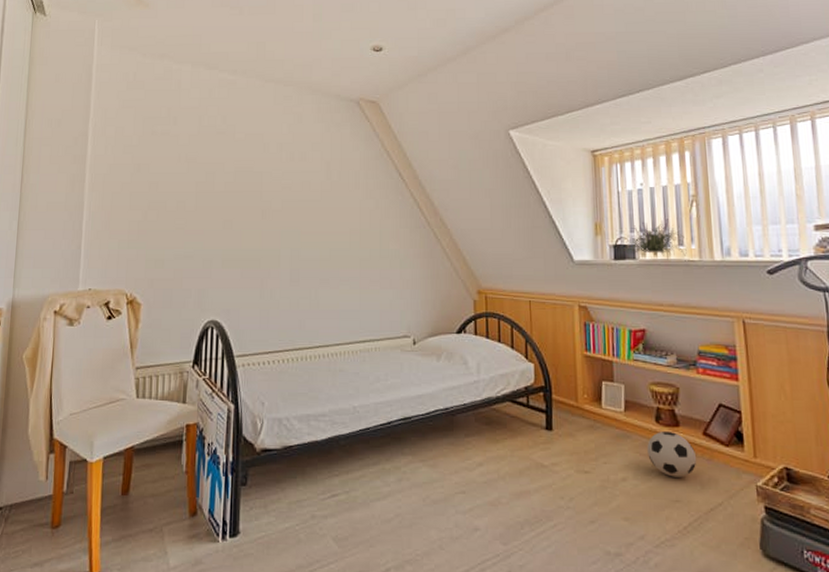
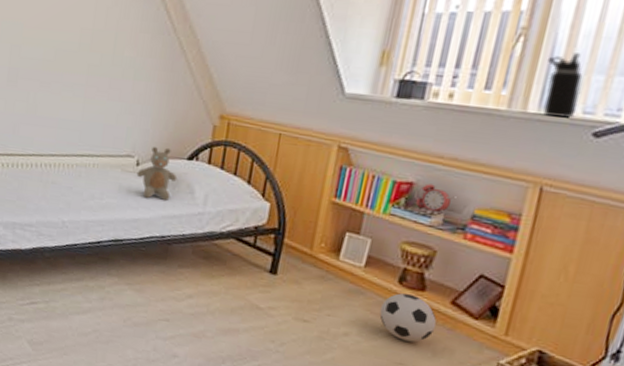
teddy bear: none [415,324,451,374] -> present [136,146,178,201]
plant: present [621,219,687,260] -> none [409,54,496,105]
alarm clock: none [649,329,681,355] -> present [414,183,455,215]
water bottle: none [717,211,750,263] -> present [543,53,583,120]

